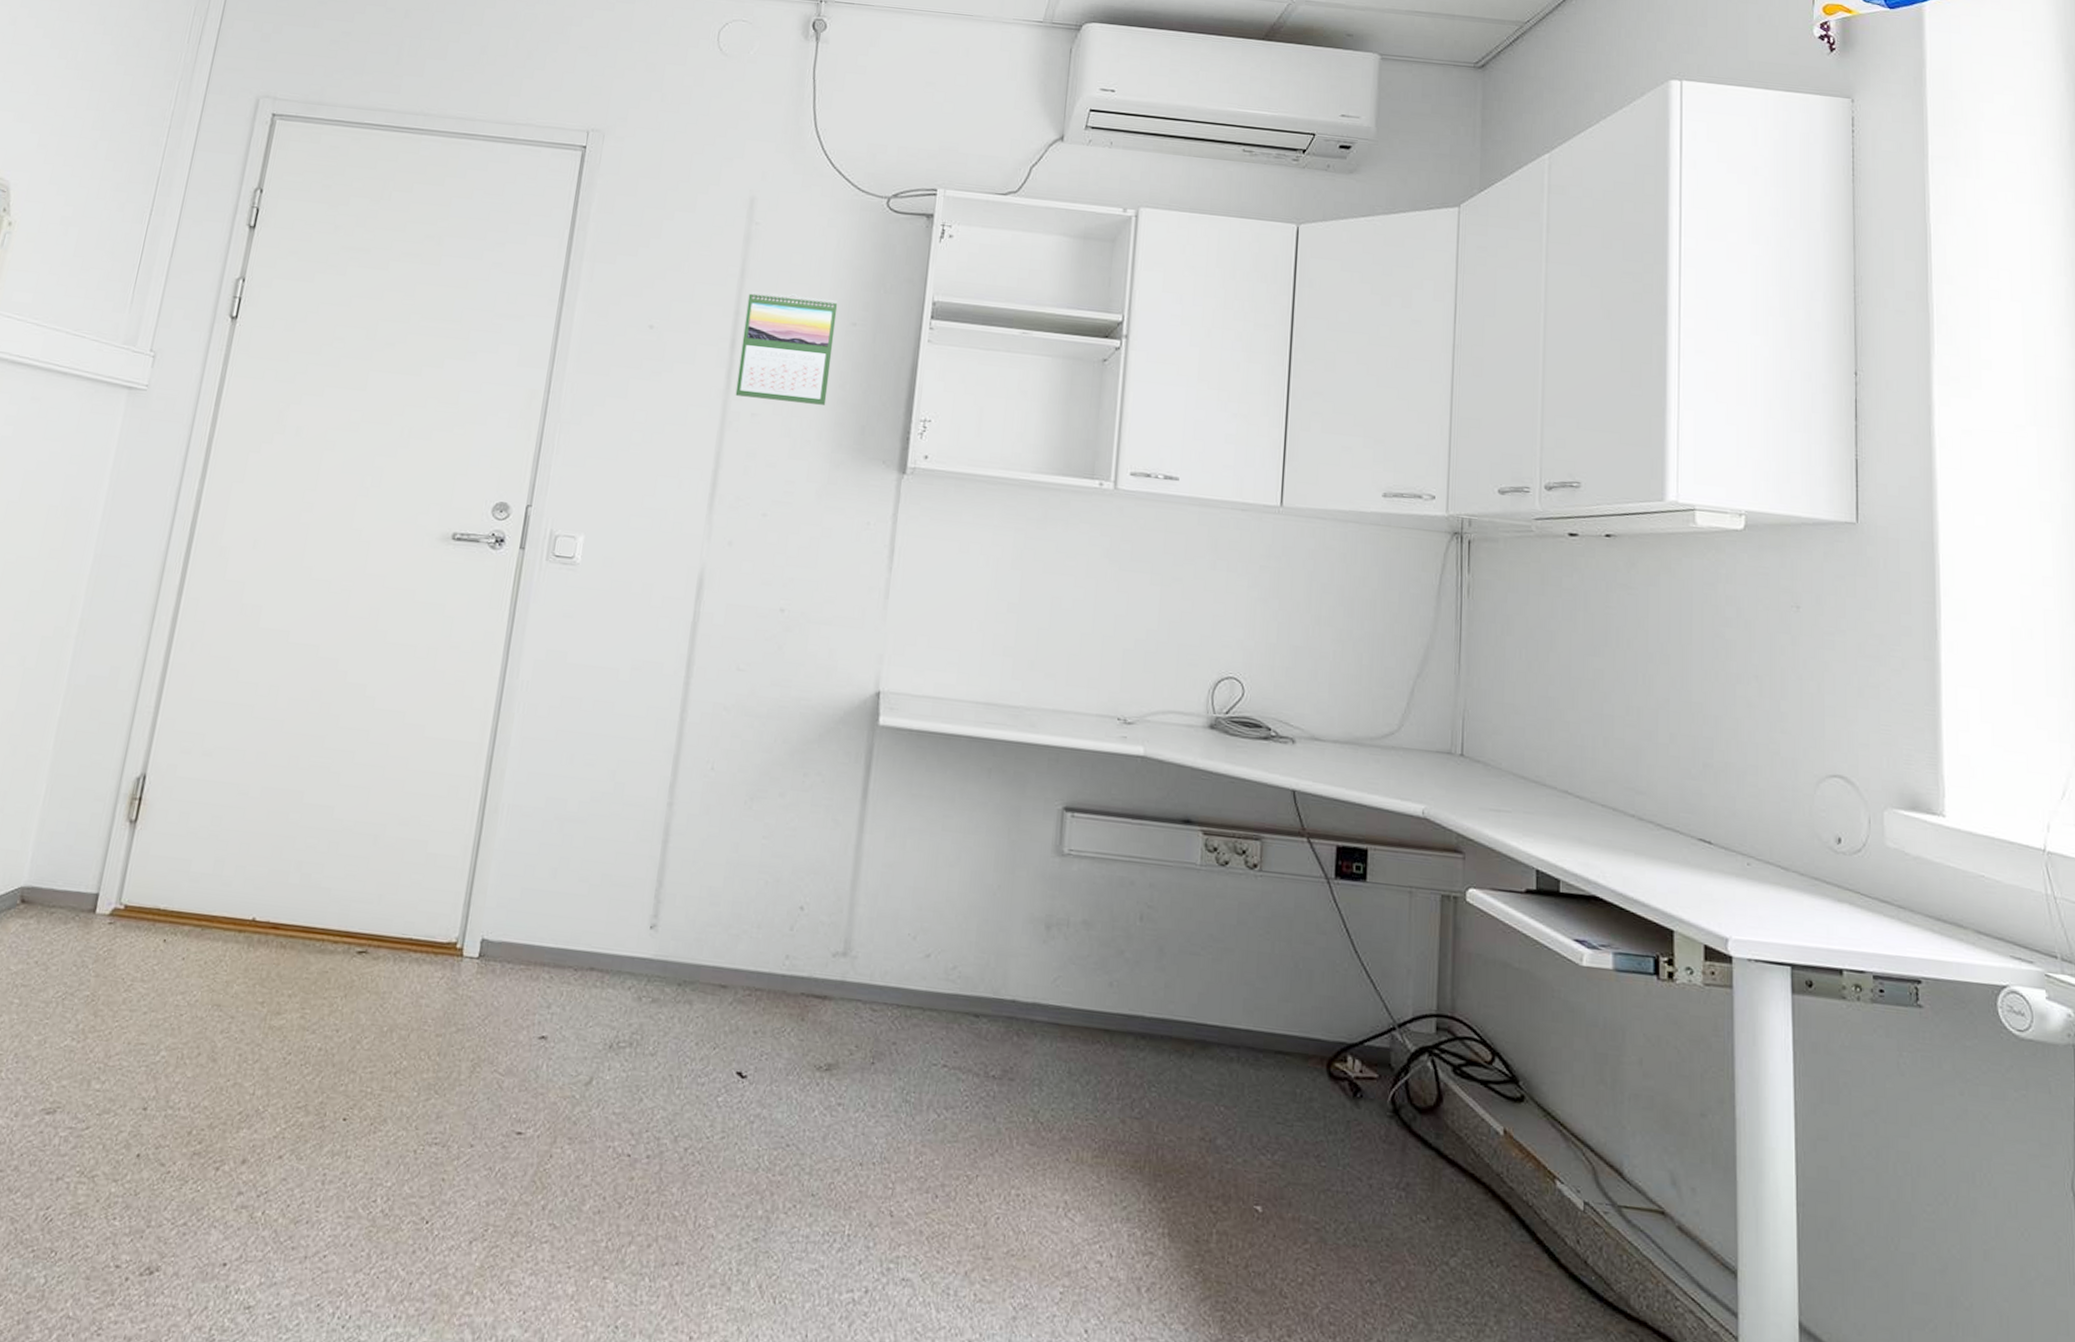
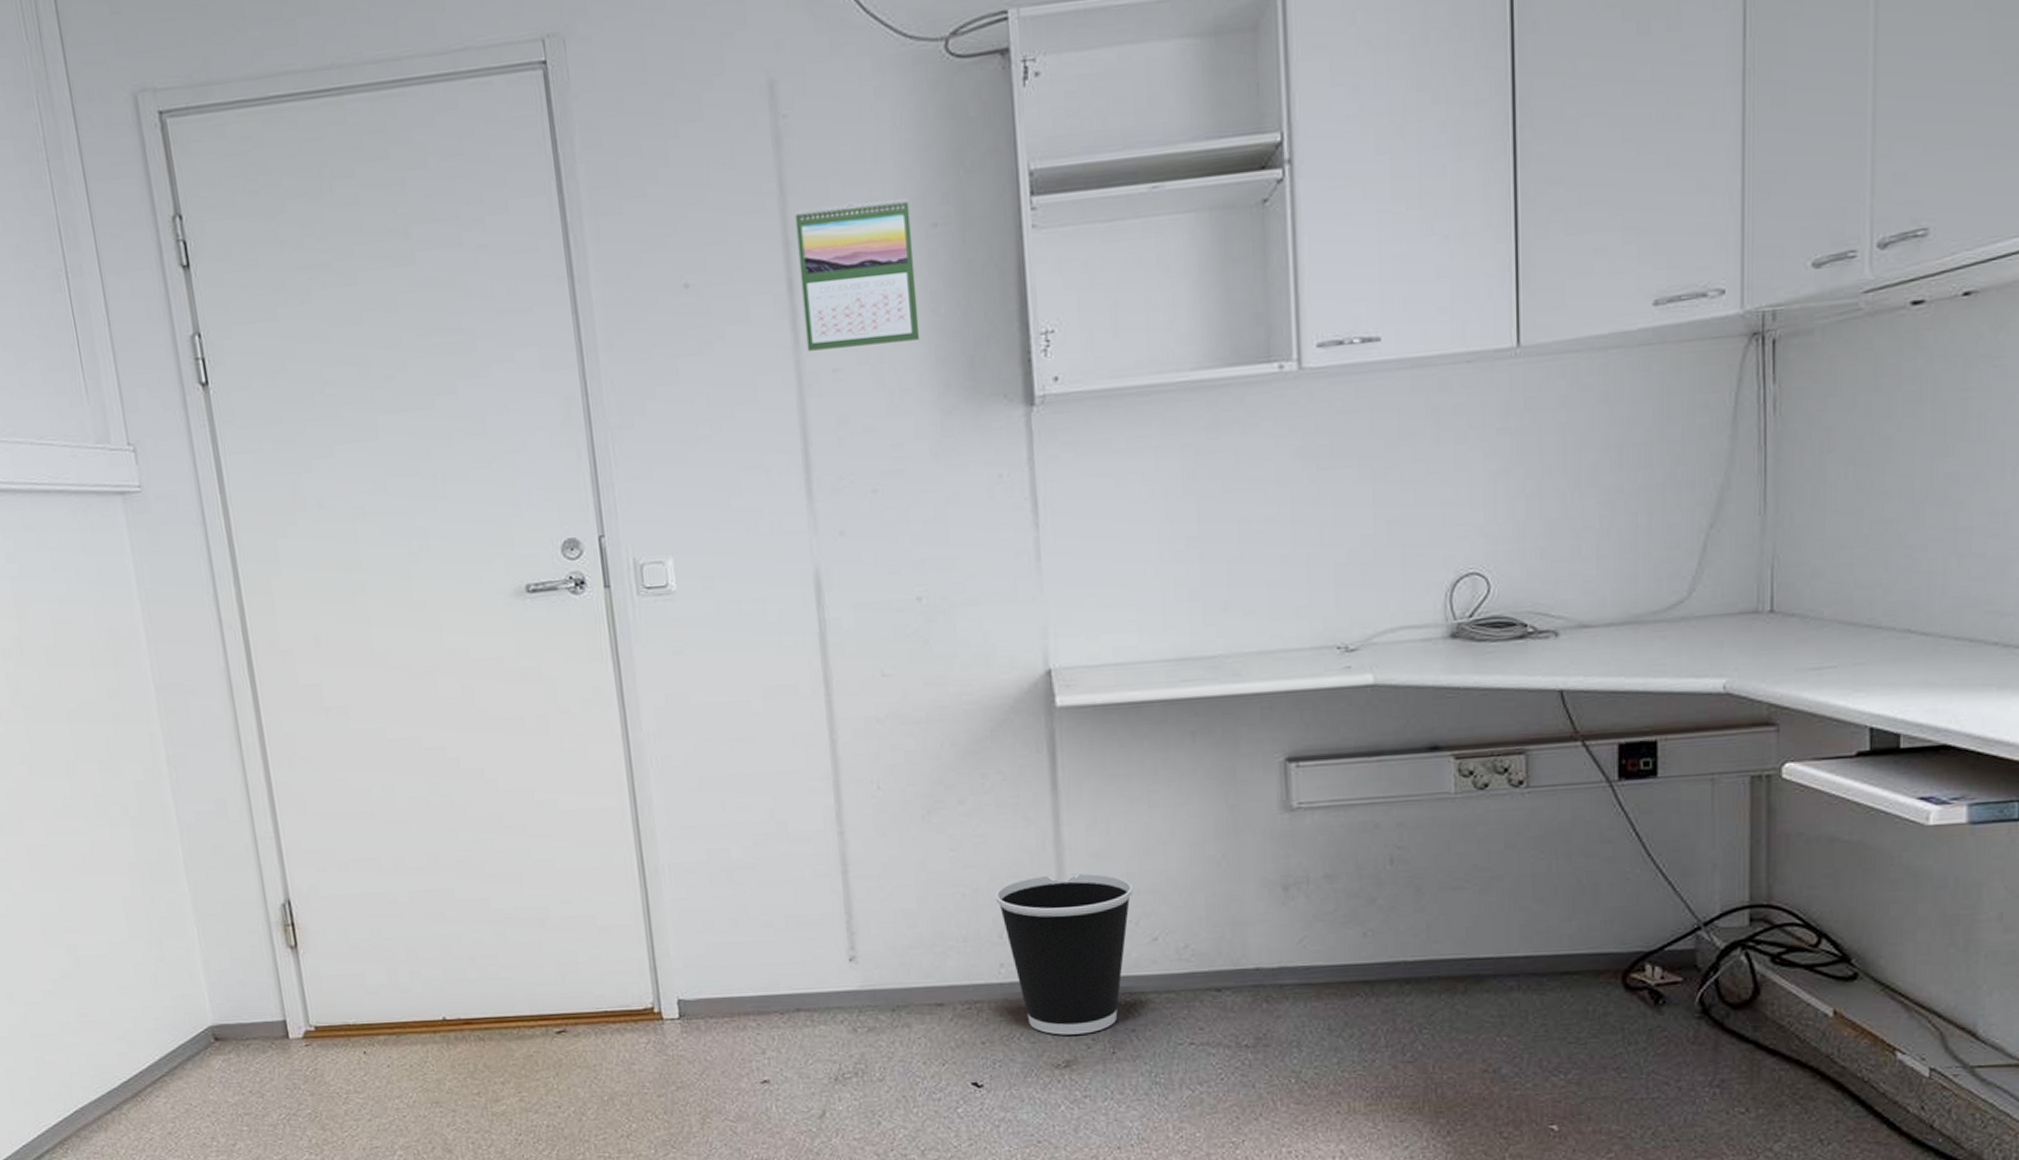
wastebasket: none [793,876,917,1040] -> present [995,873,1134,1035]

